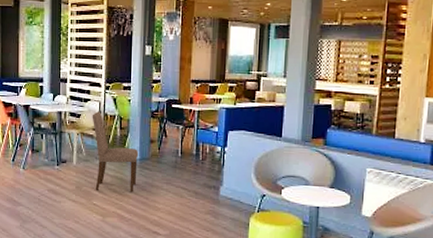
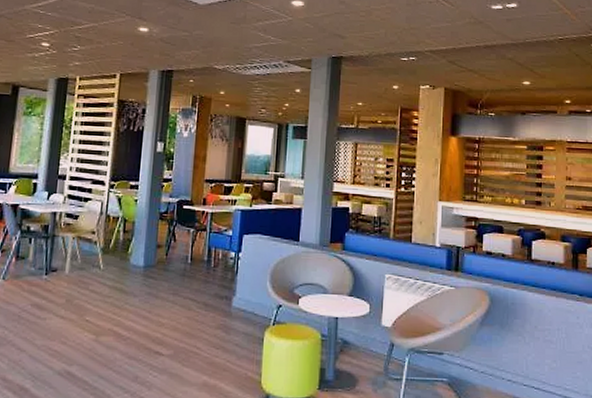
dining chair: present [92,111,139,192] -> none [89,212,143,305]

